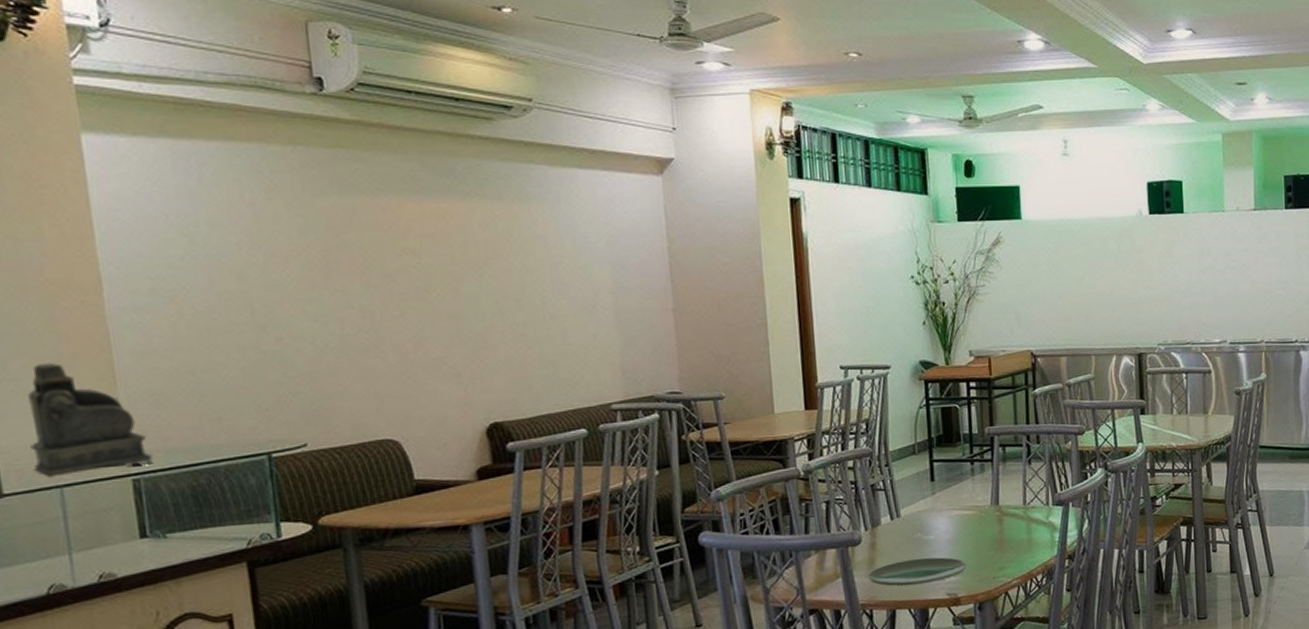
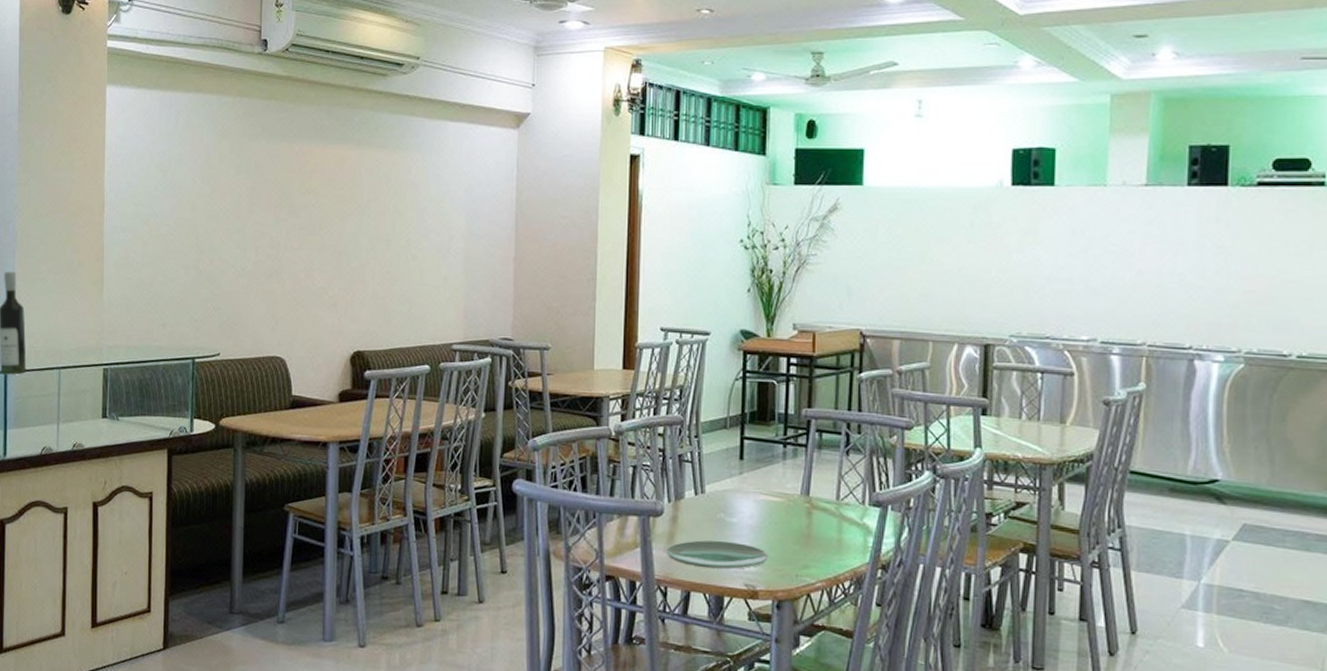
cash register: present [28,363,153,479] -> none [45,268,118,361]

